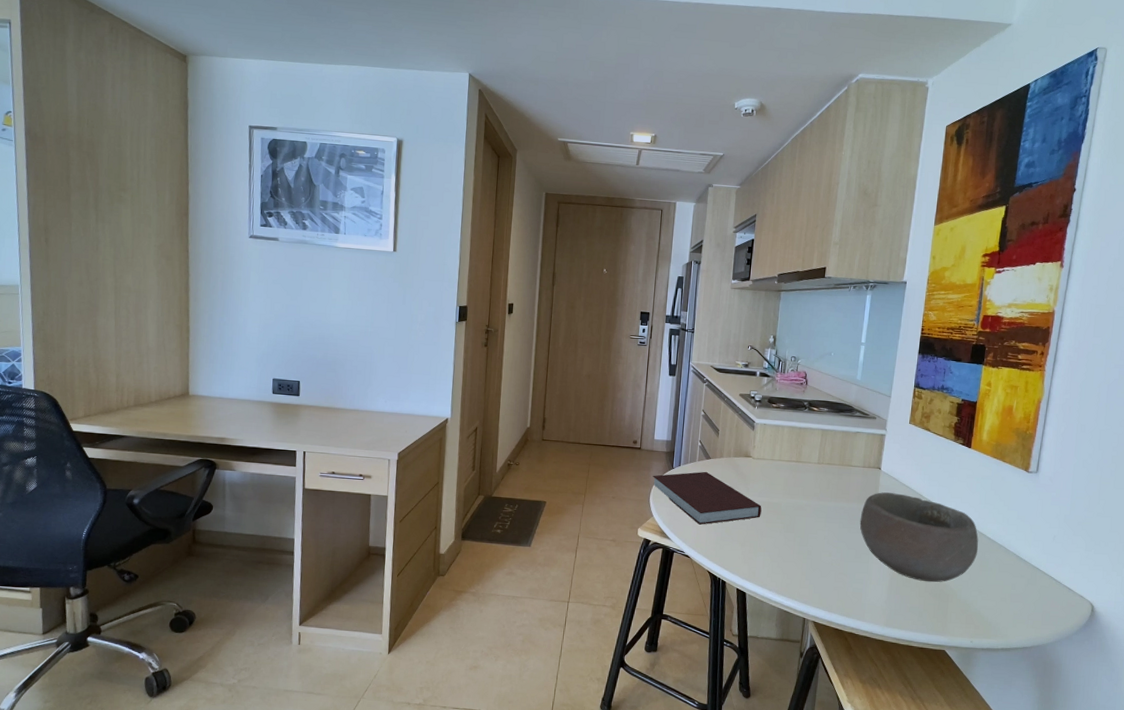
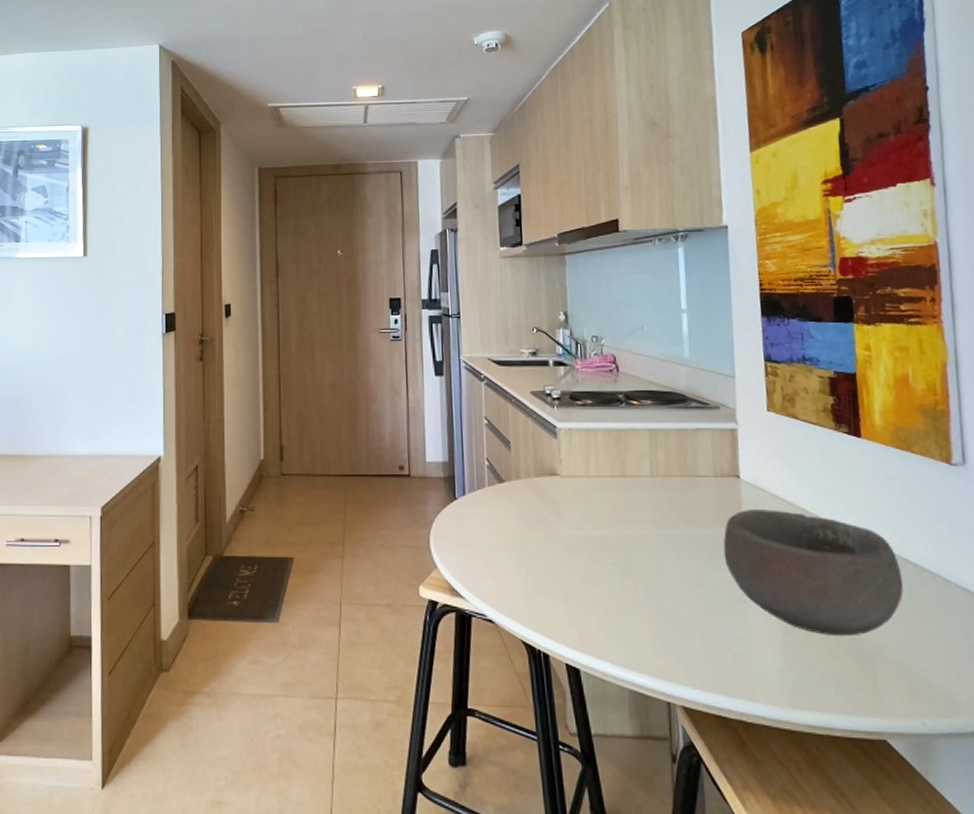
notebook: present [652,471,762,525] -> none [430,499,584,575]

